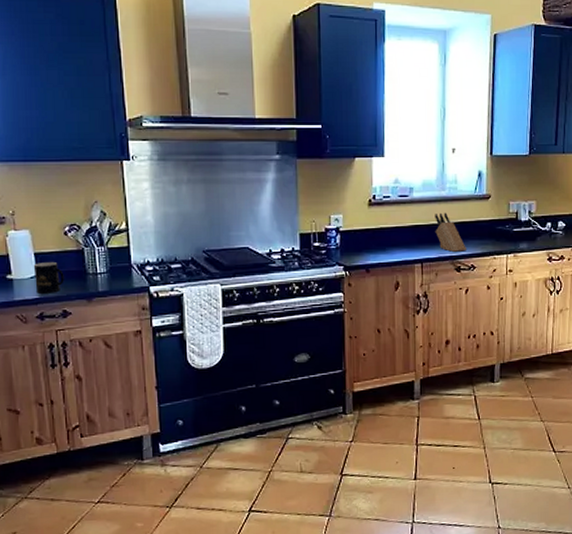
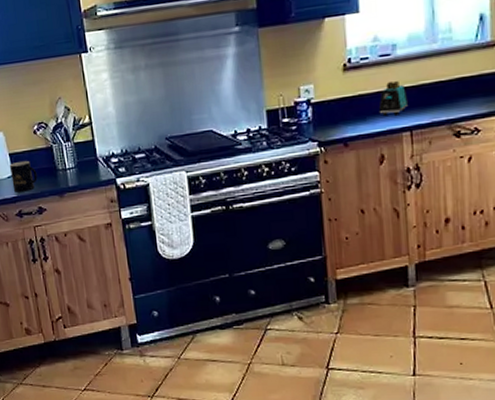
toaster: none [396,218,421,249] -> present [378,81,409,117]
knife block: present [435,212,466,252] -> none [425,68,467,115]

